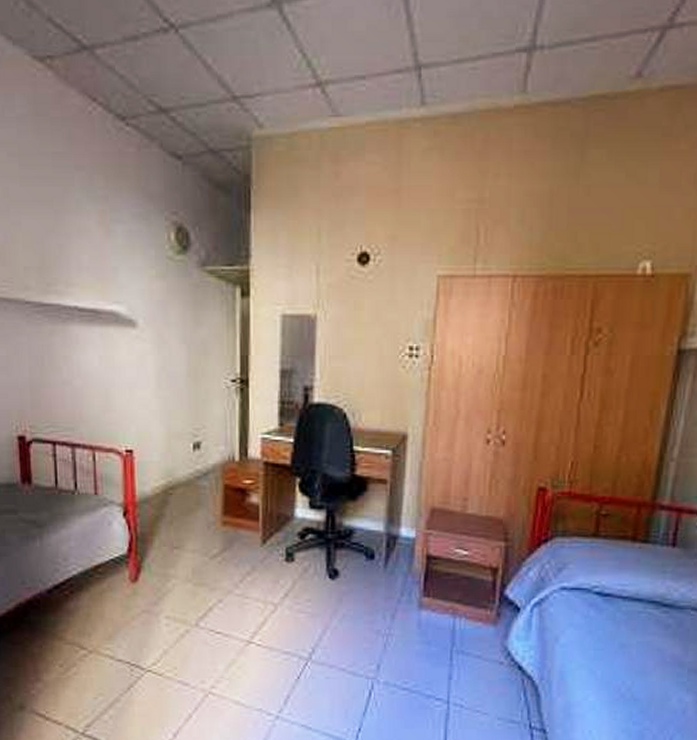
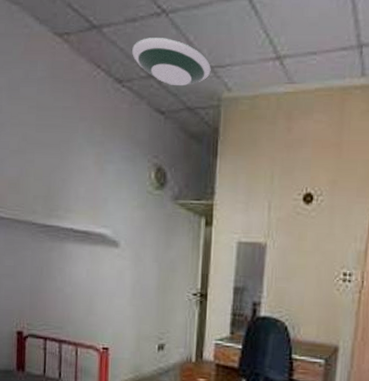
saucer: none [135,61,237,122] -> present [132,38,211,85]

